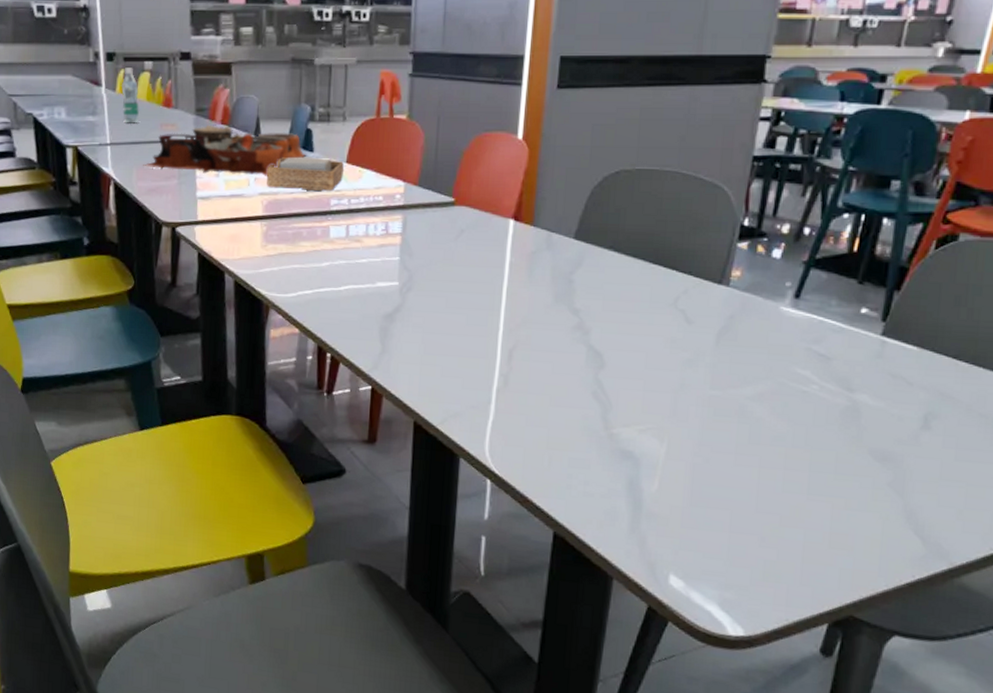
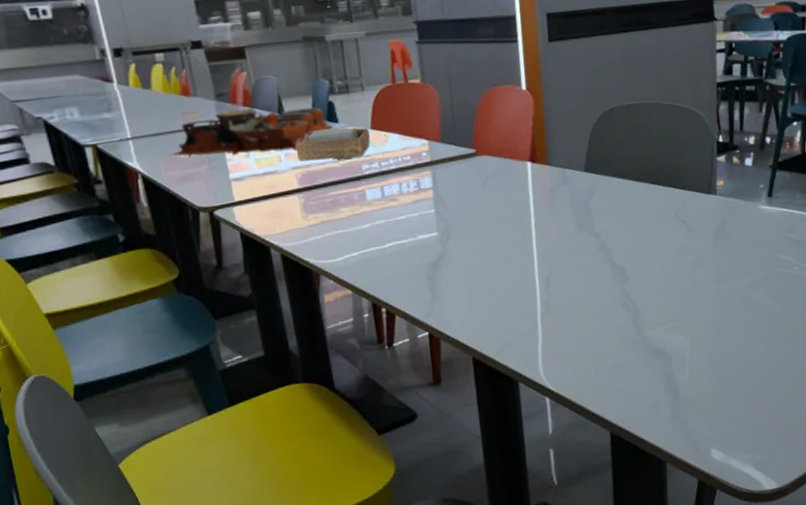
bottle: present [122,68,140,123] -> none [134,61,159,116]

